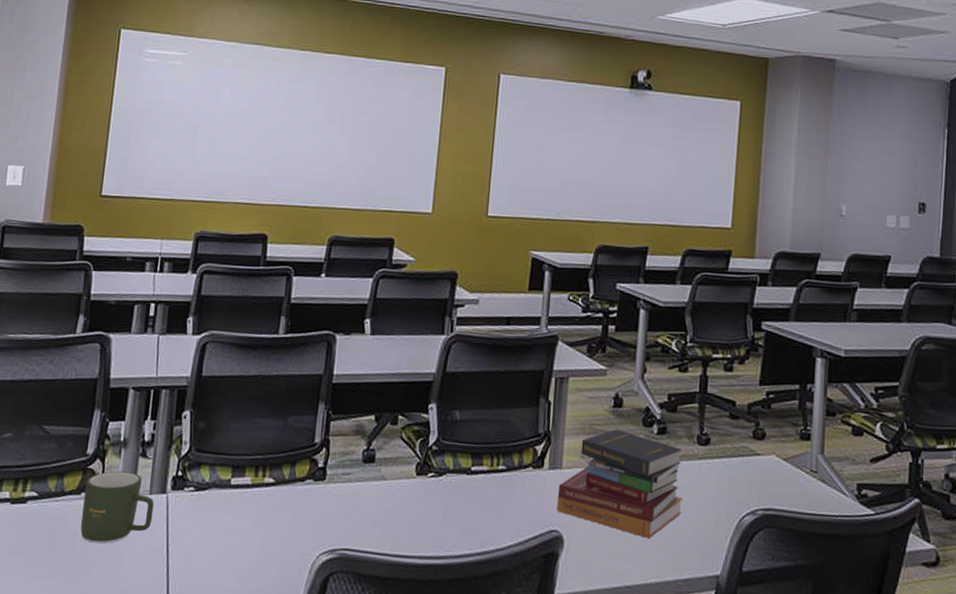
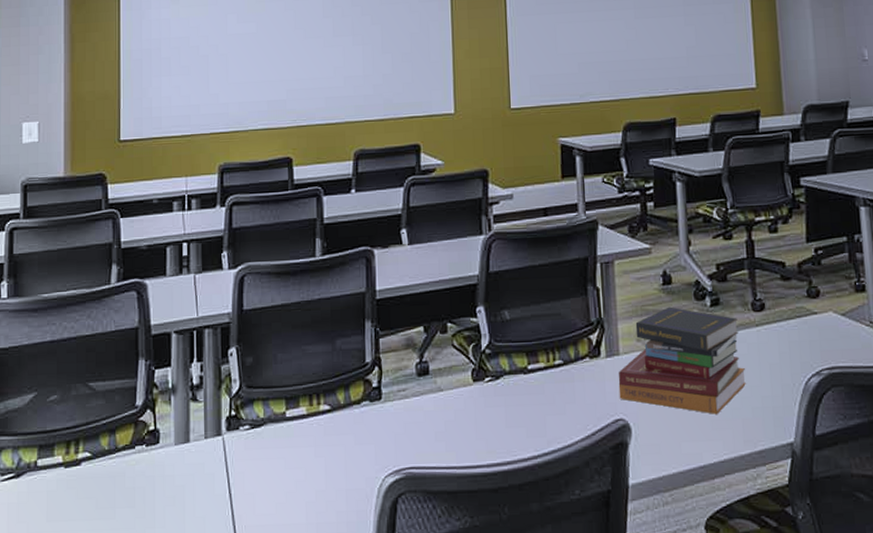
mug: present [80,471,154,544] -> none [139,418,211,497]

